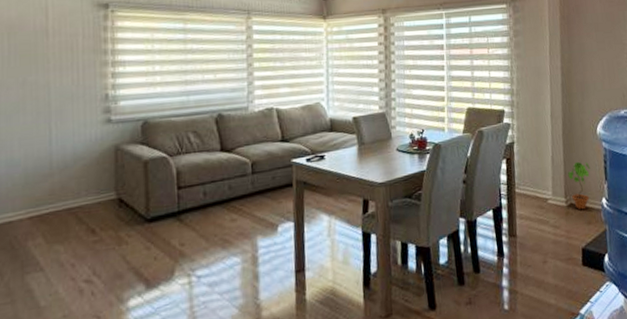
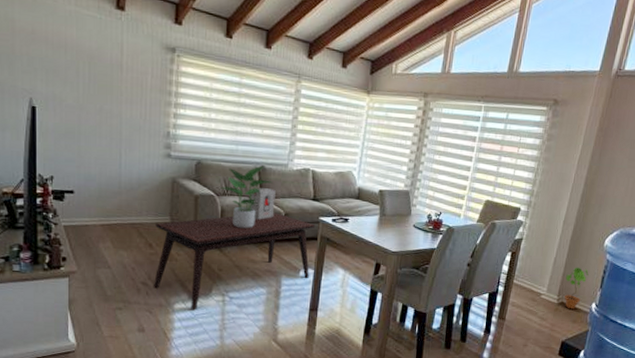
coffee table: none [98,163,289,303] -> present [153,212,316,311]
potted plant: none [173,113,233,190] -> present [220,166,272,229]
decorative box: none [209,137,239,176] -> present [250,188,276,220]

